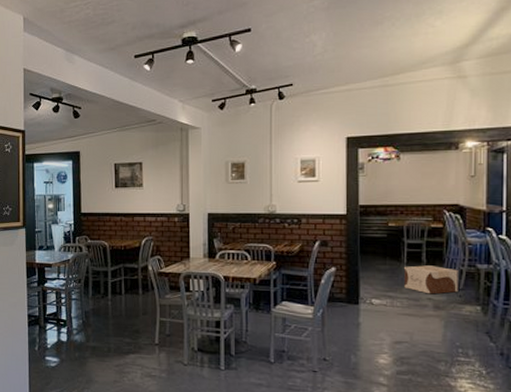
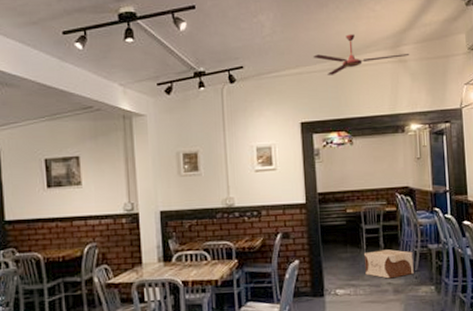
ceiling fan: none [364,51,471,92] -> present [313,34,410,75]

